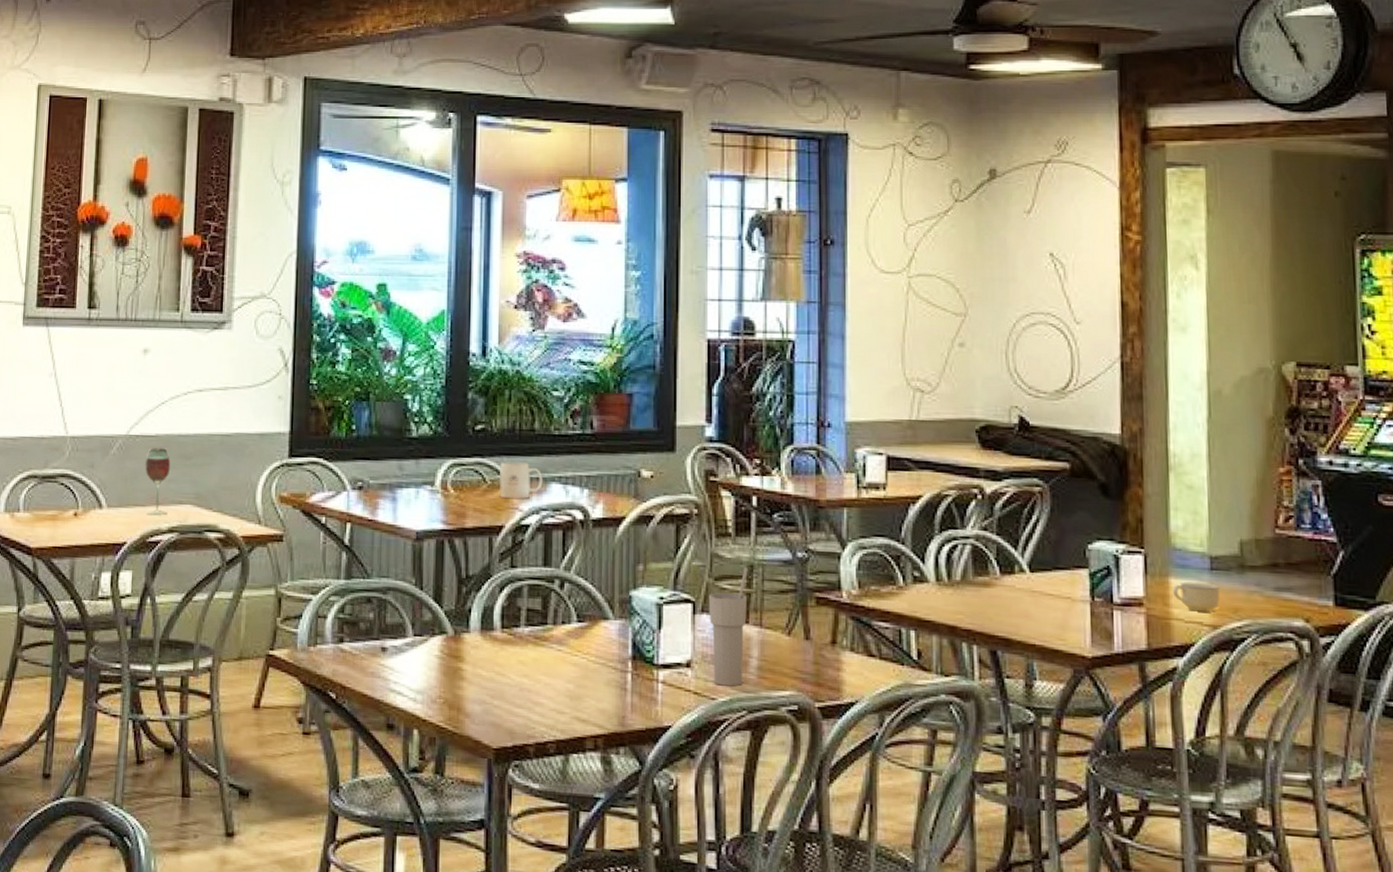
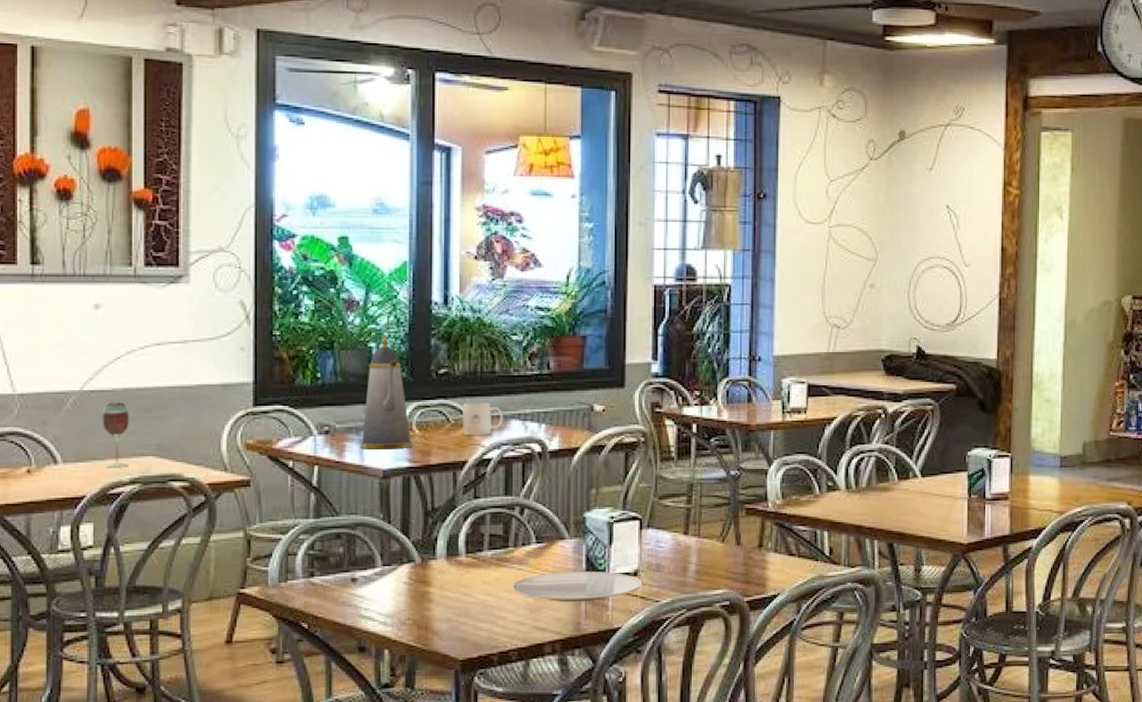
coffee pot: none [392,387,448,510] -> present [359,335,413,450]
plate: none [551,656,695,693] -> present [512,571,641,602]
cup: present [708,566,748,687] -> none [653,485,688,589]
cup: present [1172,581,1220,612] -> none [1031,478,1067,501]

